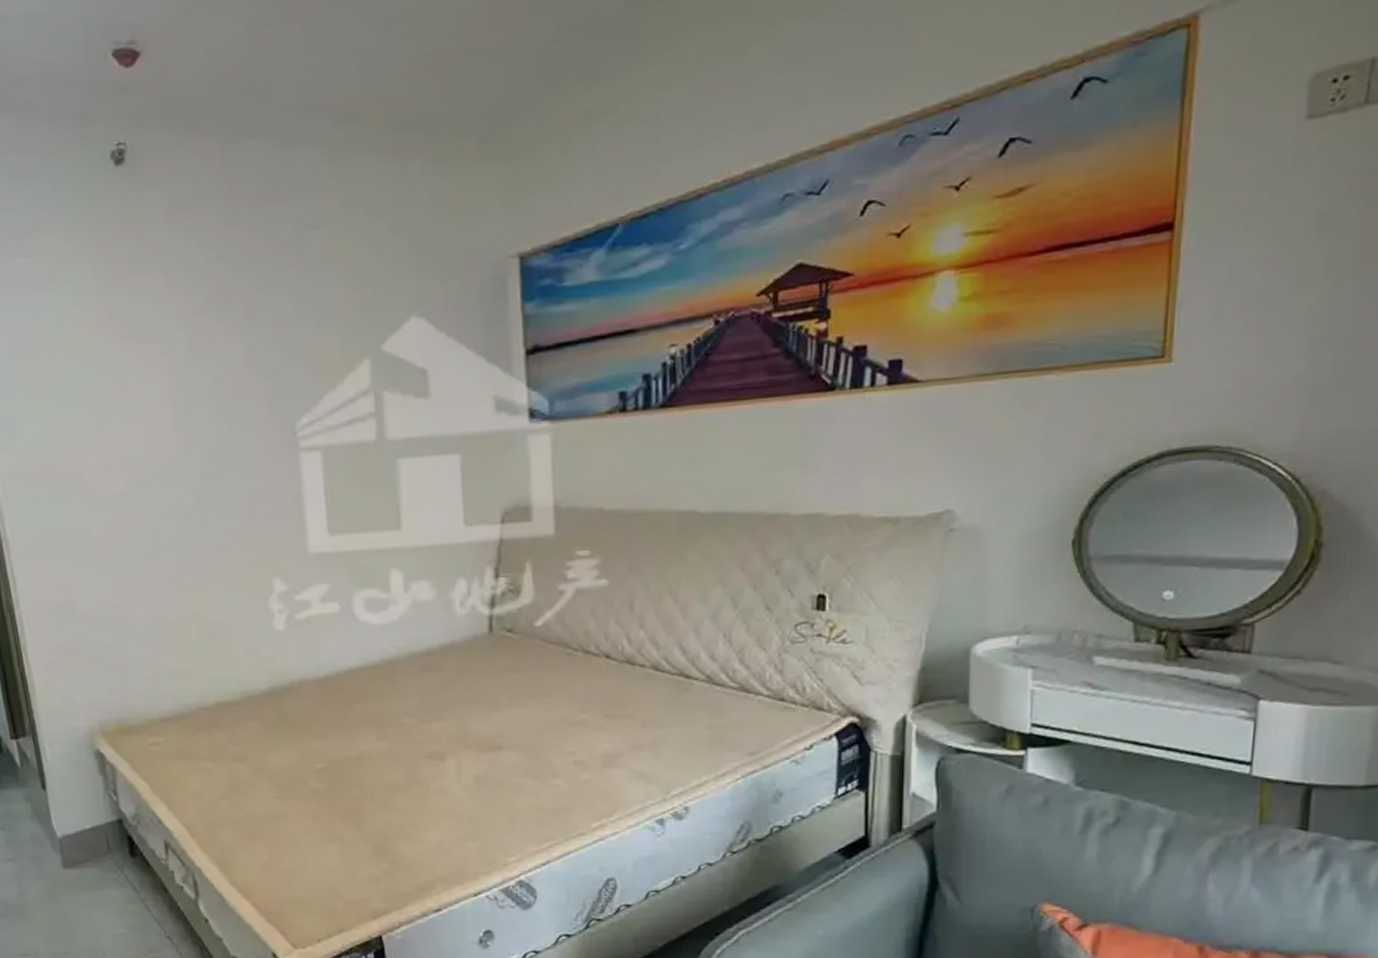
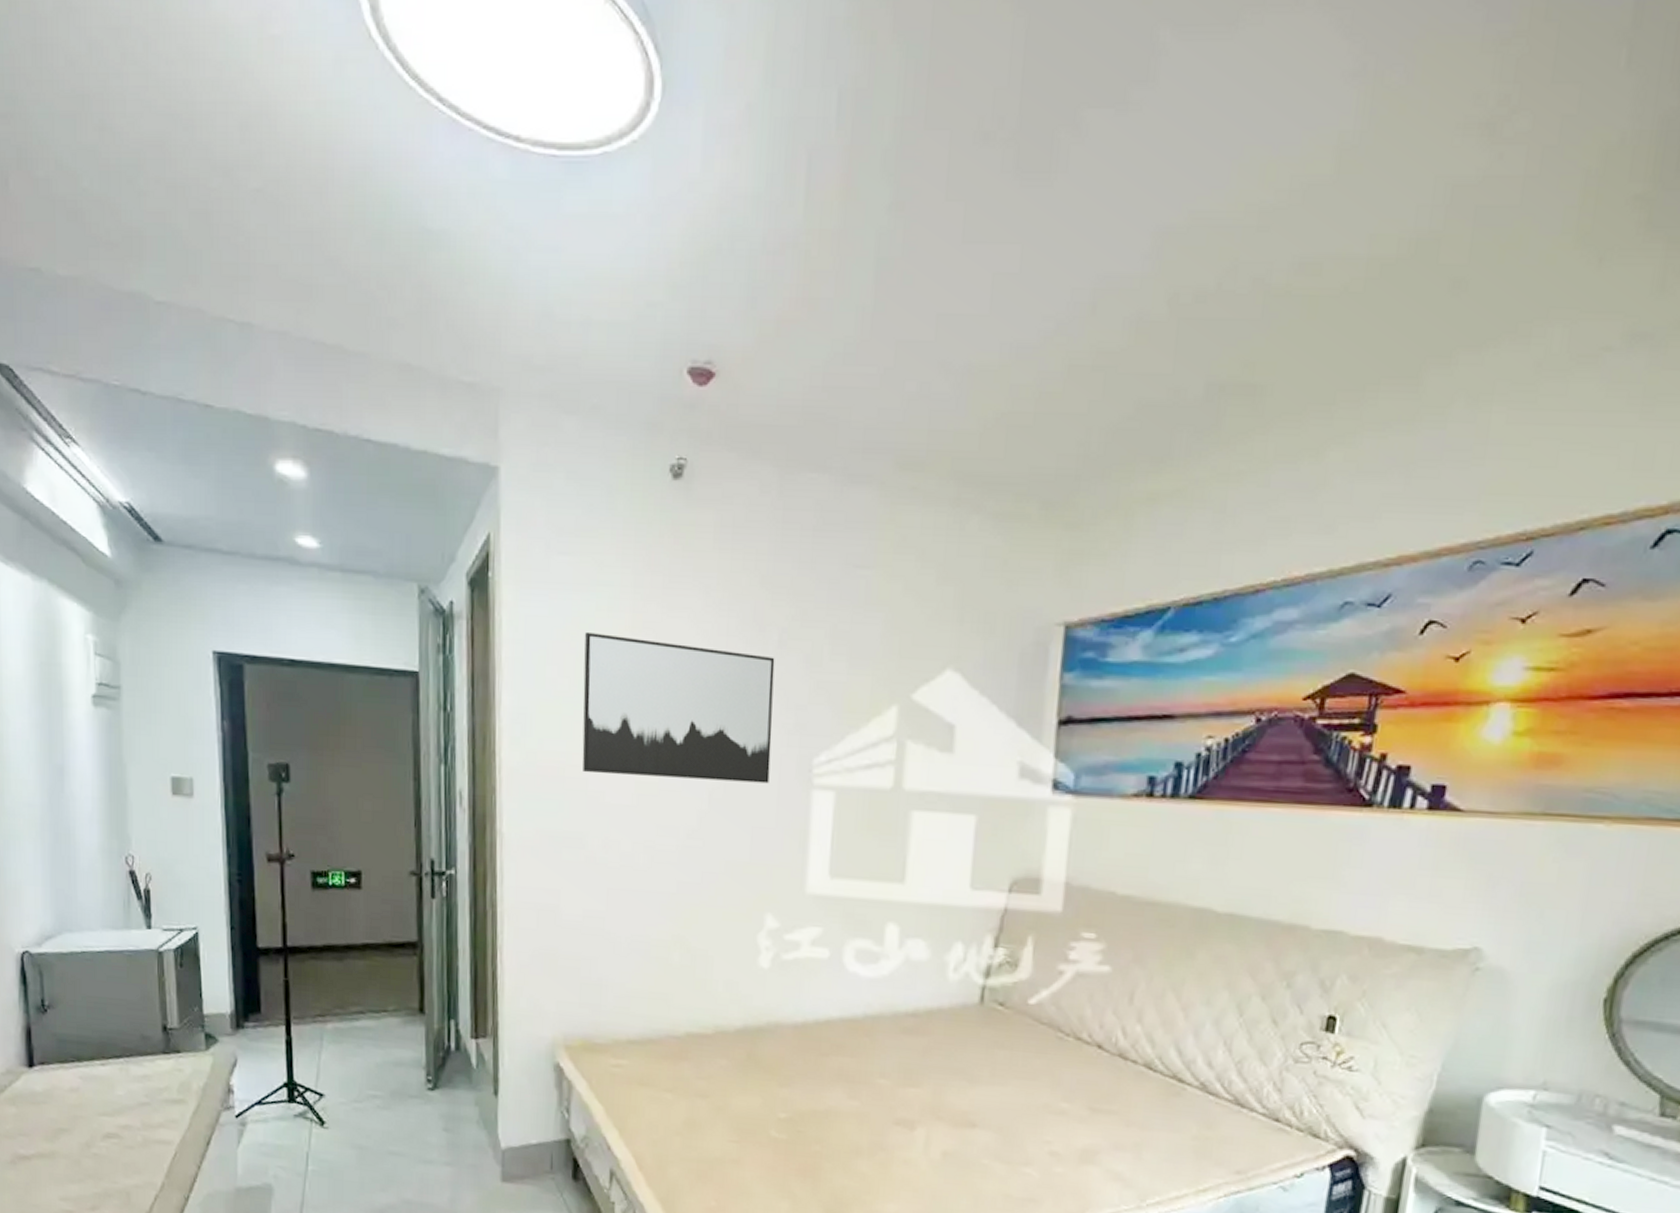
wall art: none [53,328,257,469] -> present [582,631,775,784]

